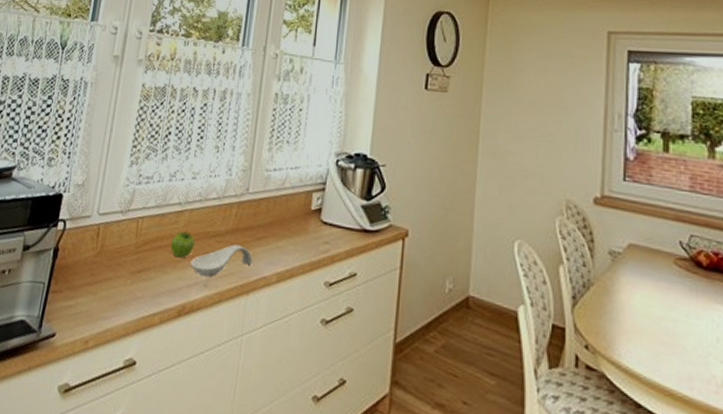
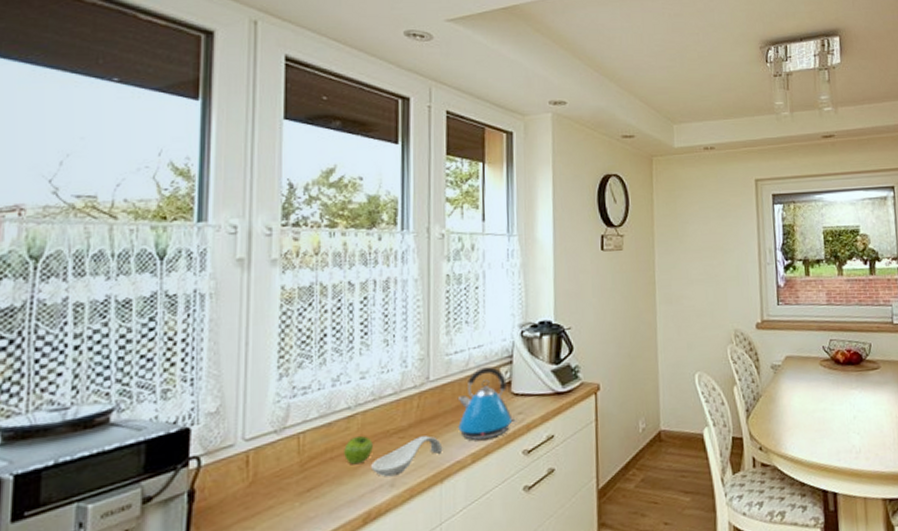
kettle: none [268,189,322,262] -> present [457,367,516,440]

